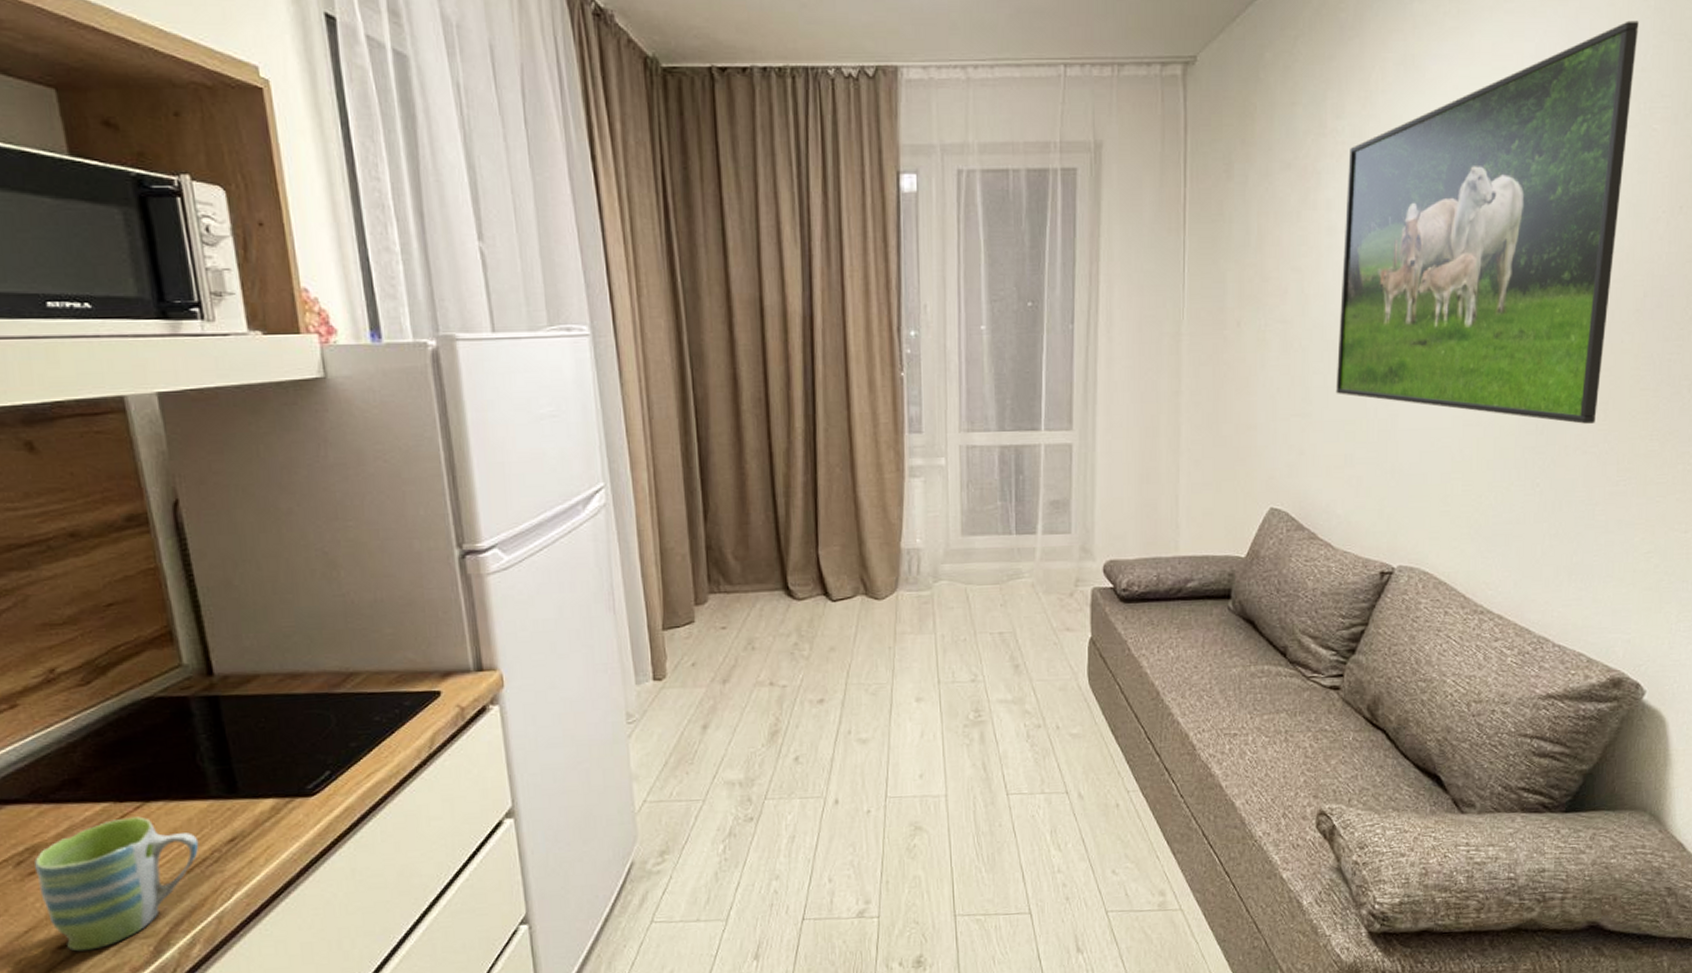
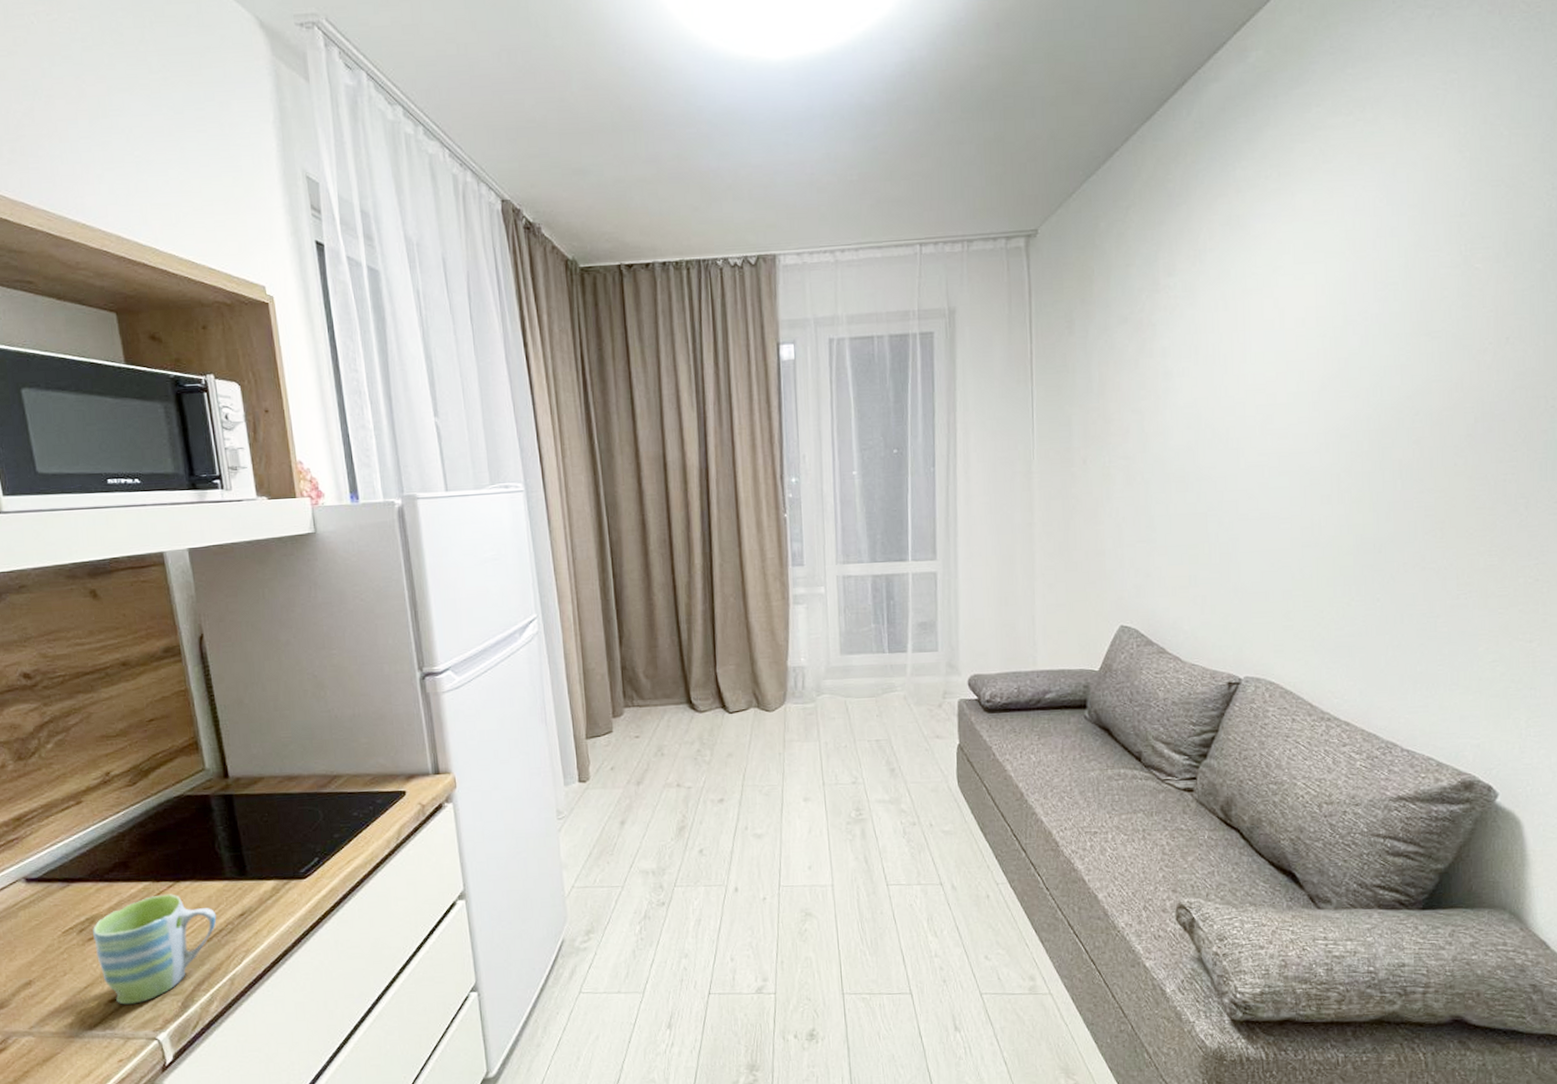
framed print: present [1336,20,1639,424] -> none [1178,171,1455,542]

